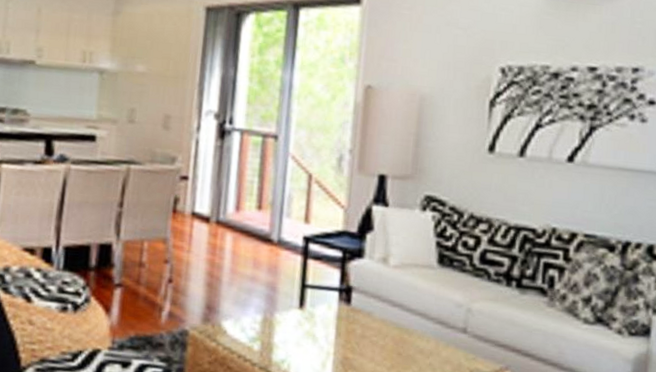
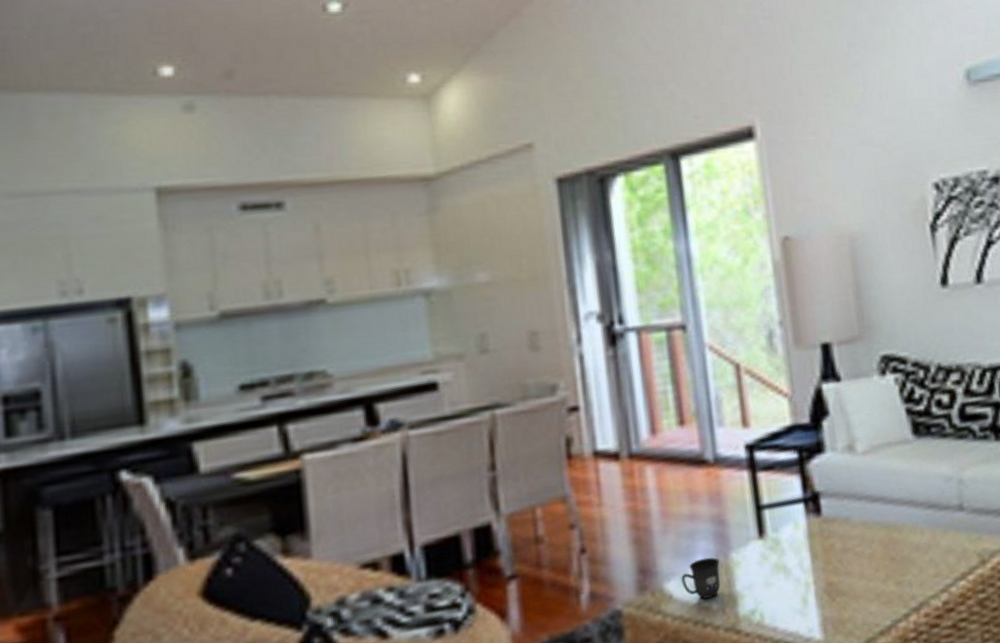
mug: none [235,311,267,342] -> present [681,557,721,600]

